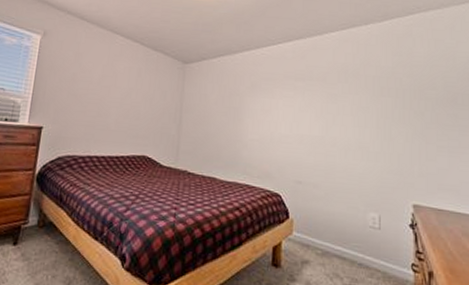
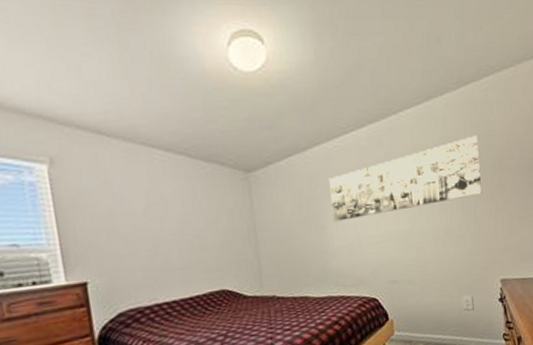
wall art: none [251,63,399,118] -> present [329,135,482,222]

